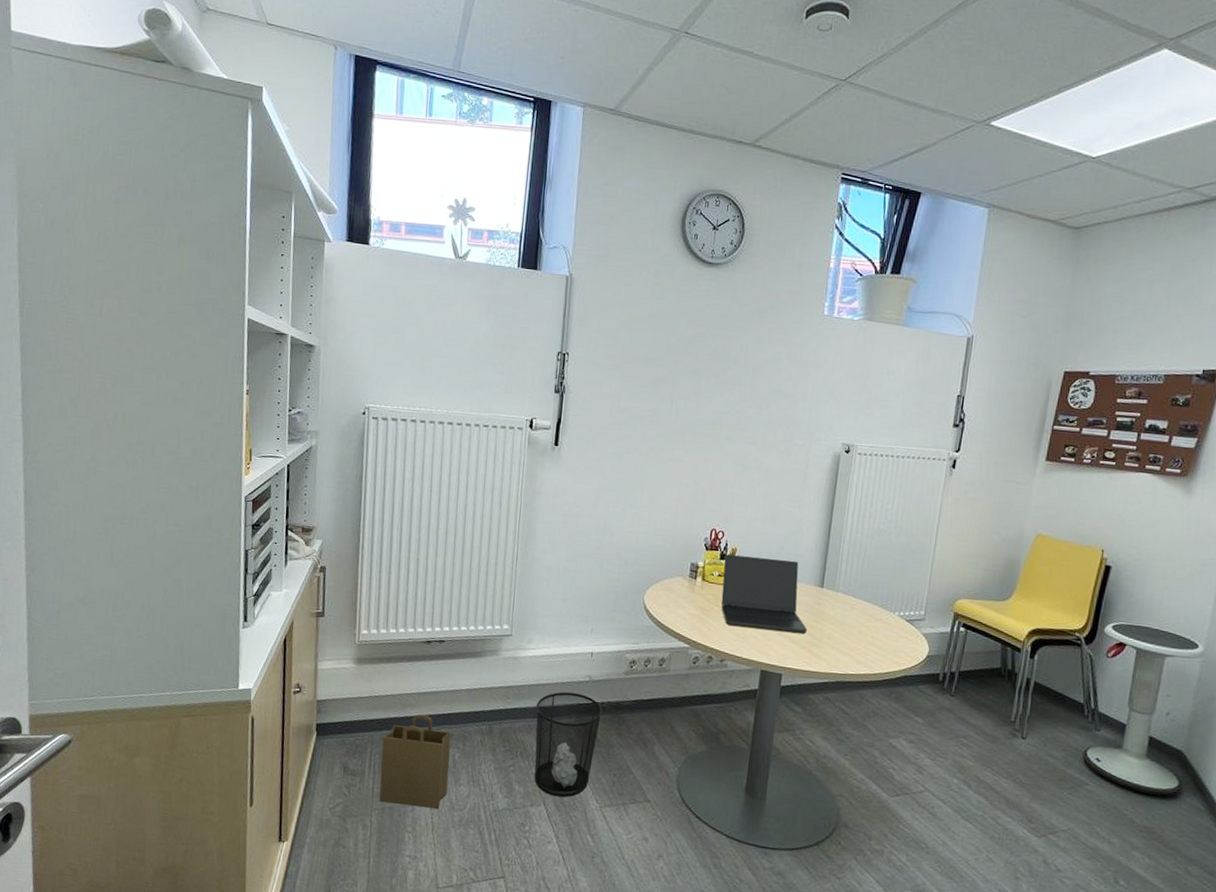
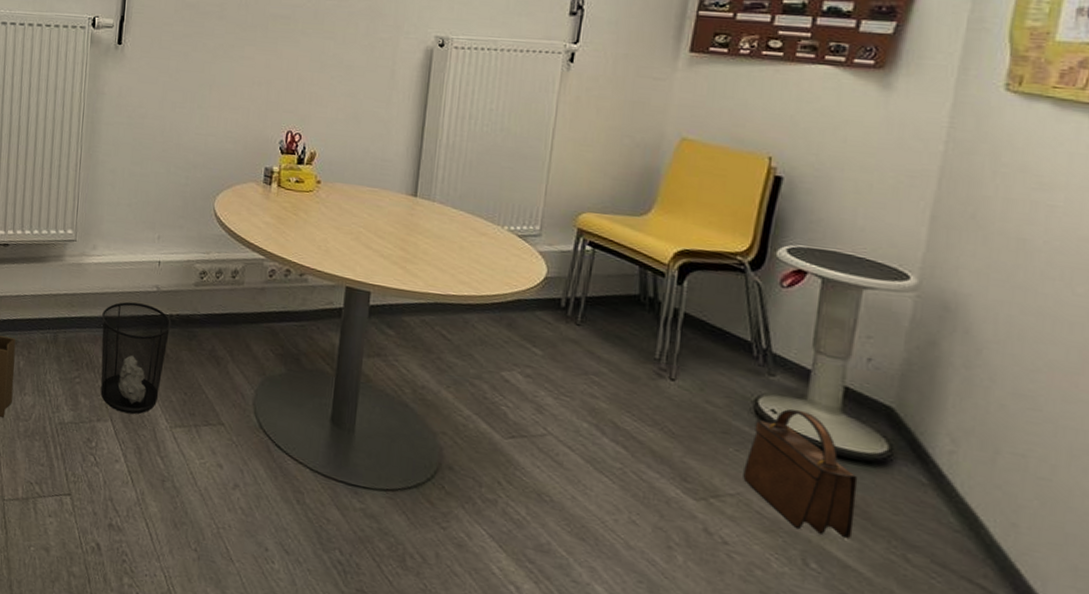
laptop: present [721,554,807,634] -> none [299,159,398,248]
handbag: none [1073,757,1156,859] -> present [743,409,858,540]

